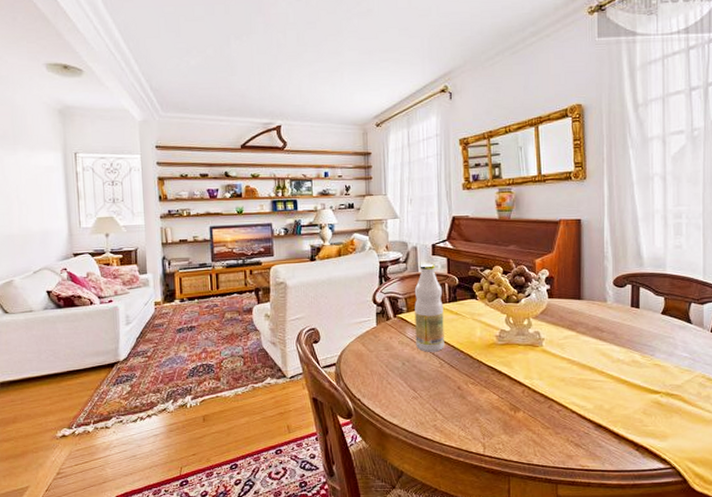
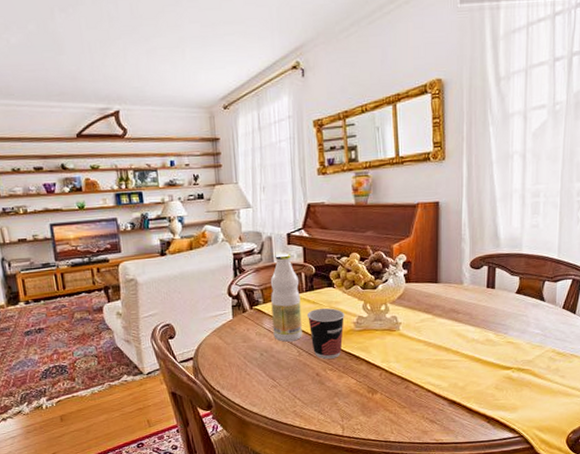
cup: none [449,320,488,372] -> present [306,308,345,359]

